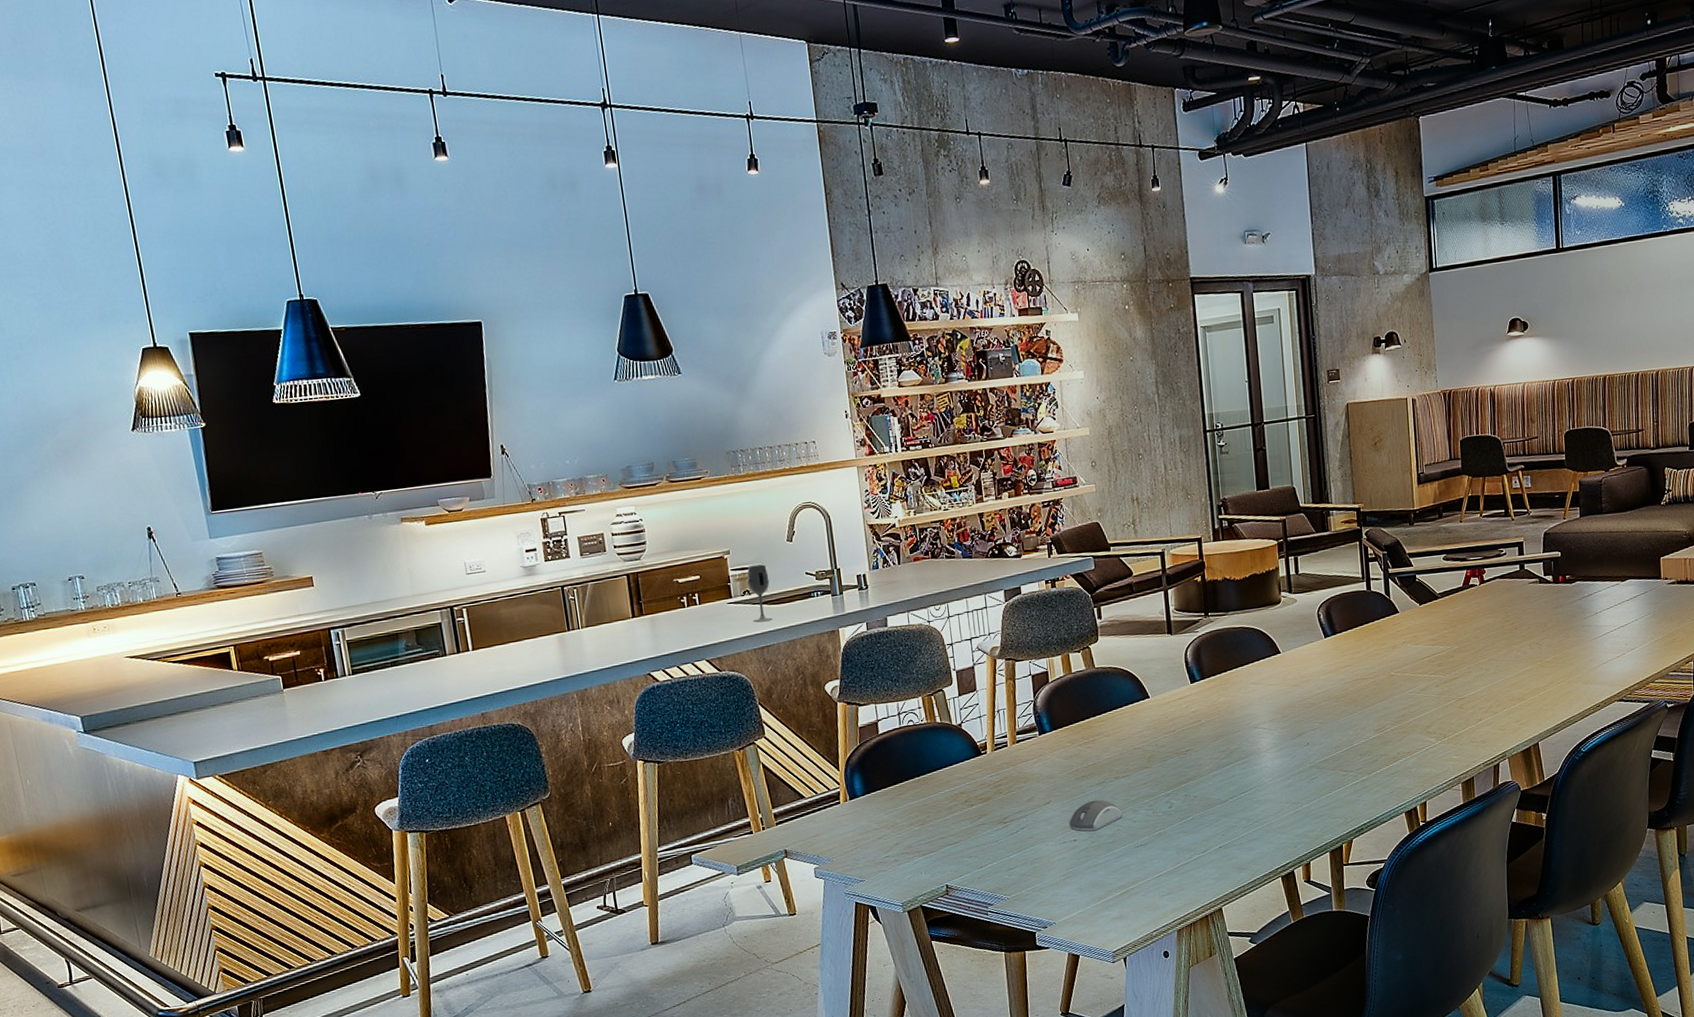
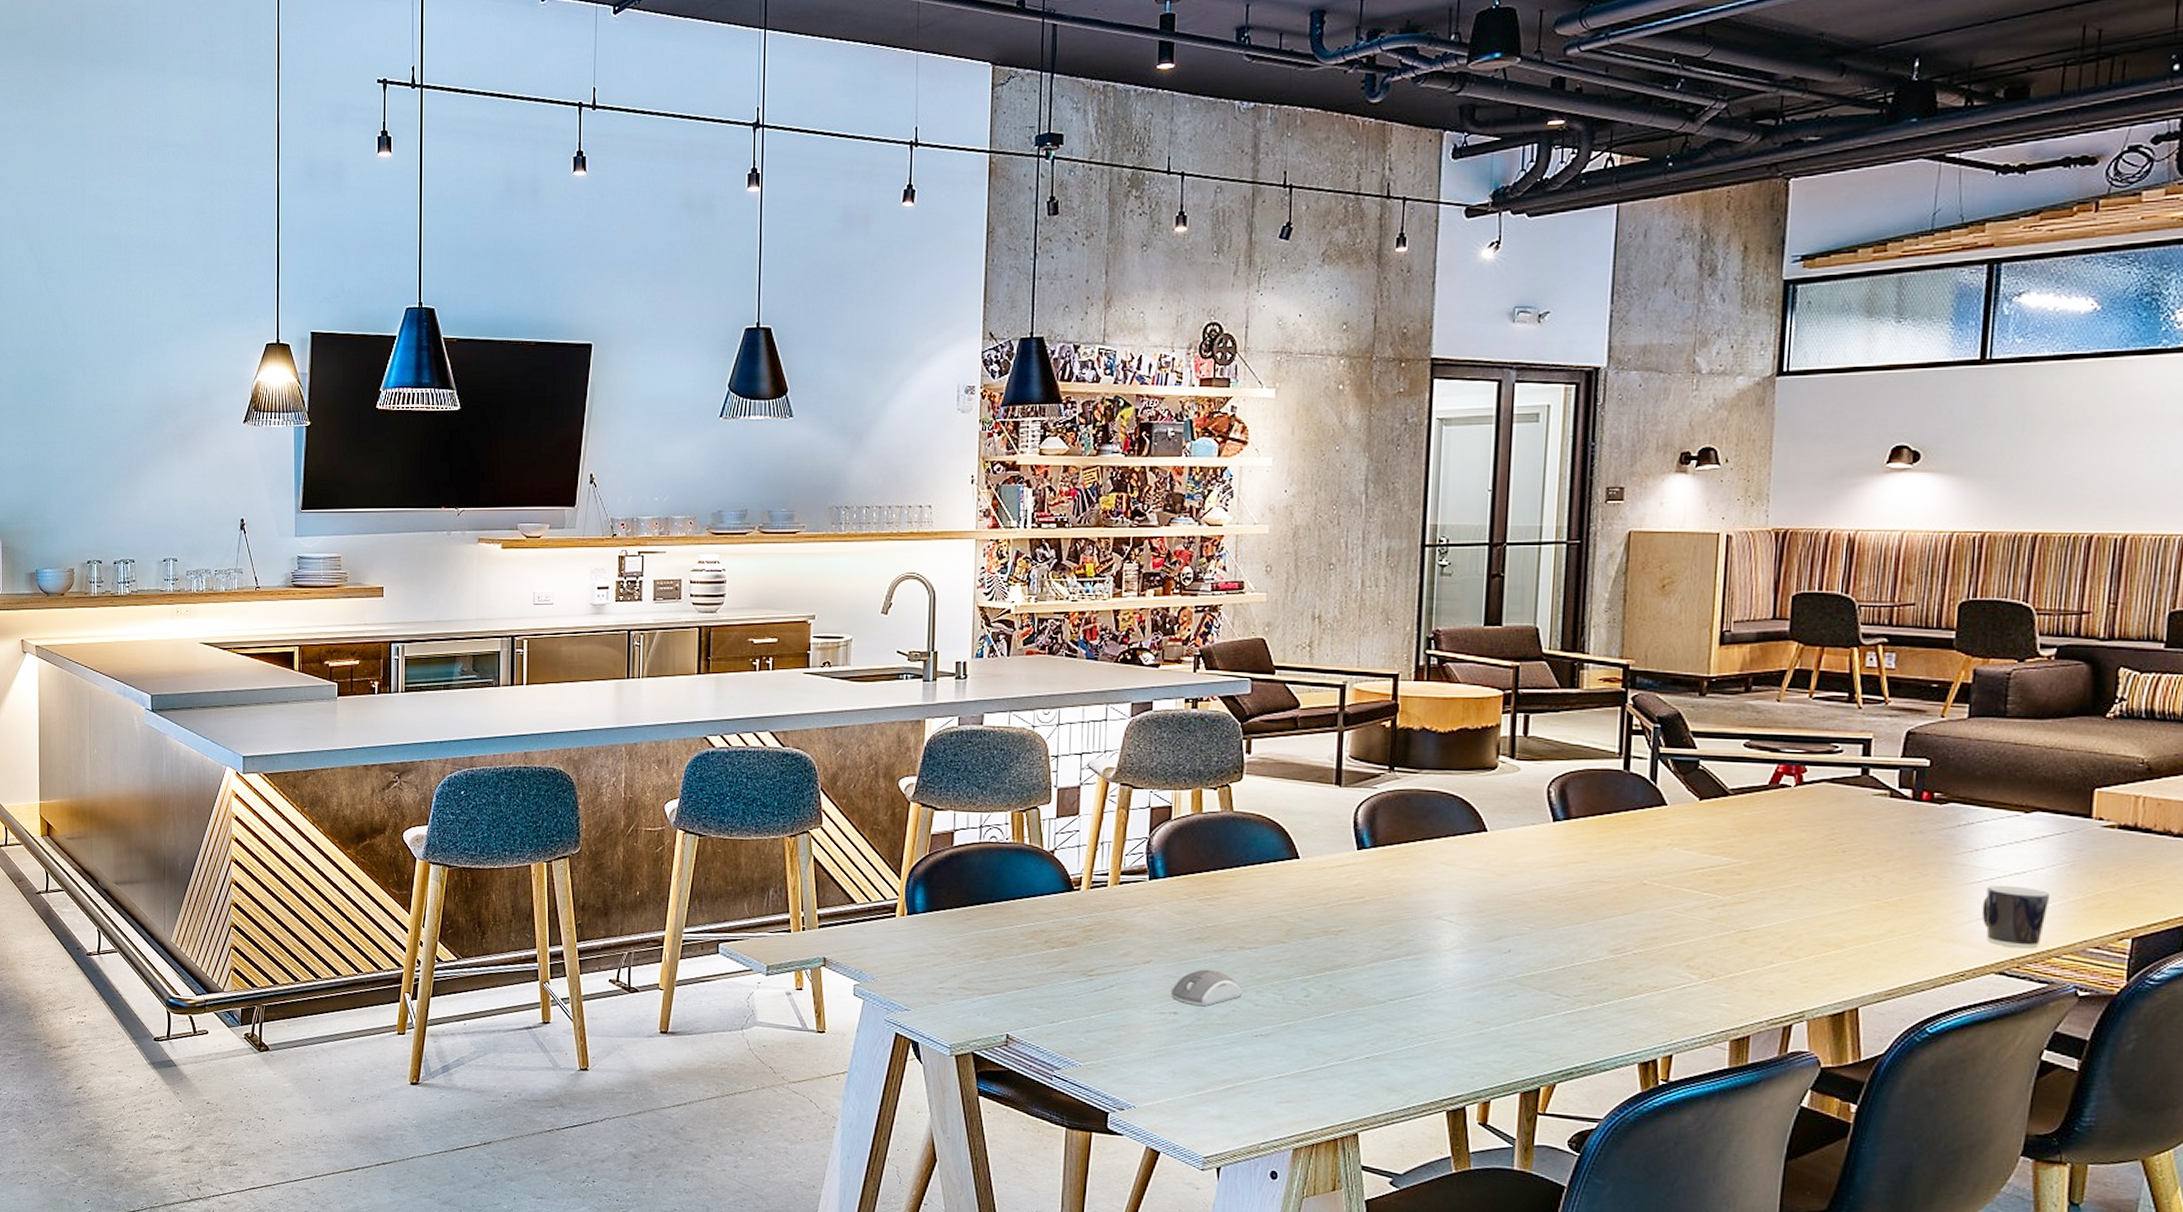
wine glass: present [747,564,773,623] -> none [828,635,855,699]
mug: none [1604,635,1644,681] -> present [1981,885,2051,949]

